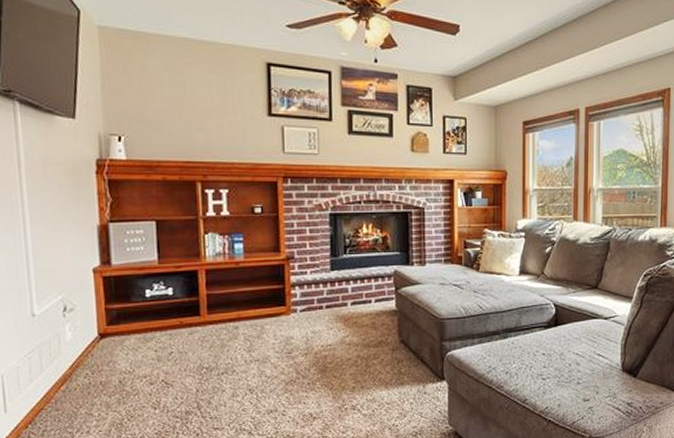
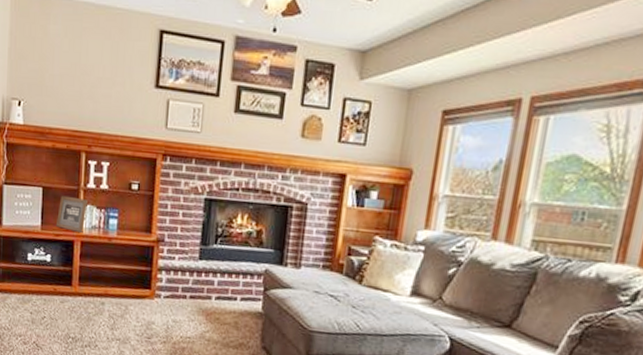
picture frame: none [175,226,209,261] -> present [55,195,88,232]

